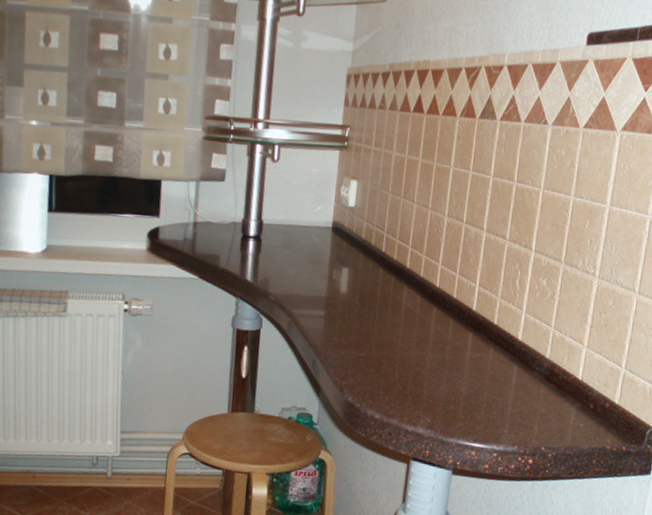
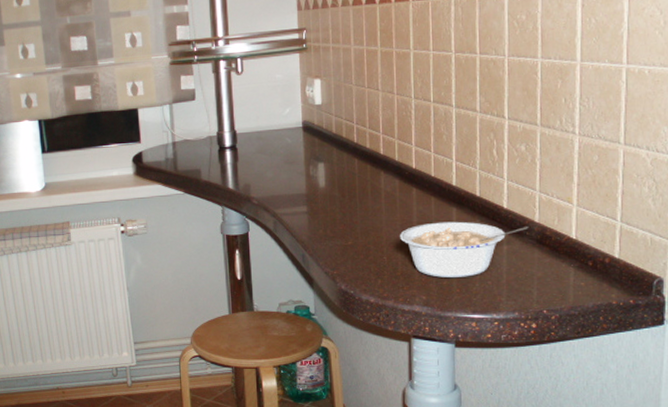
legume: none [413,345,540,405] -> present [399,221,529,278]

